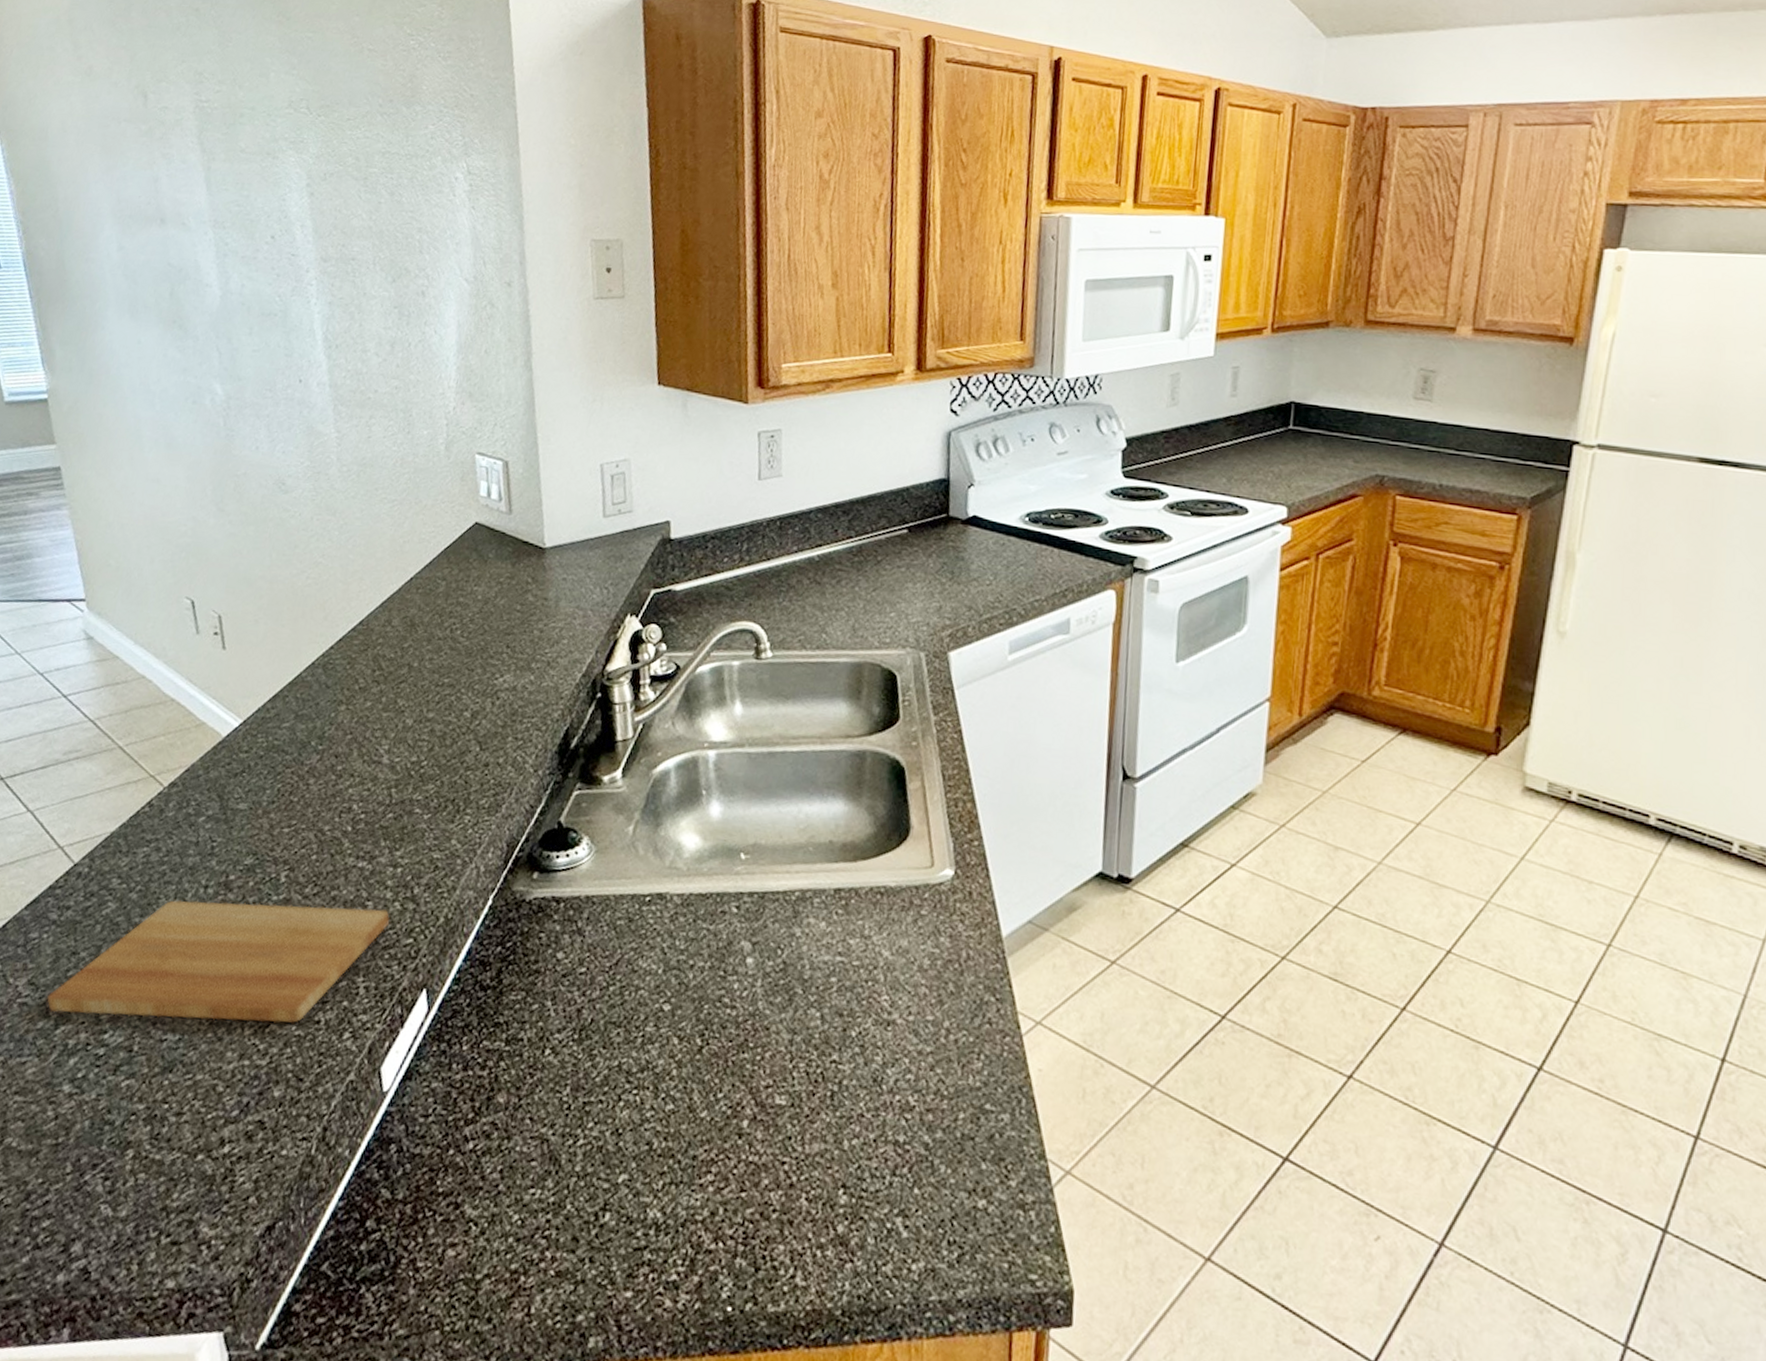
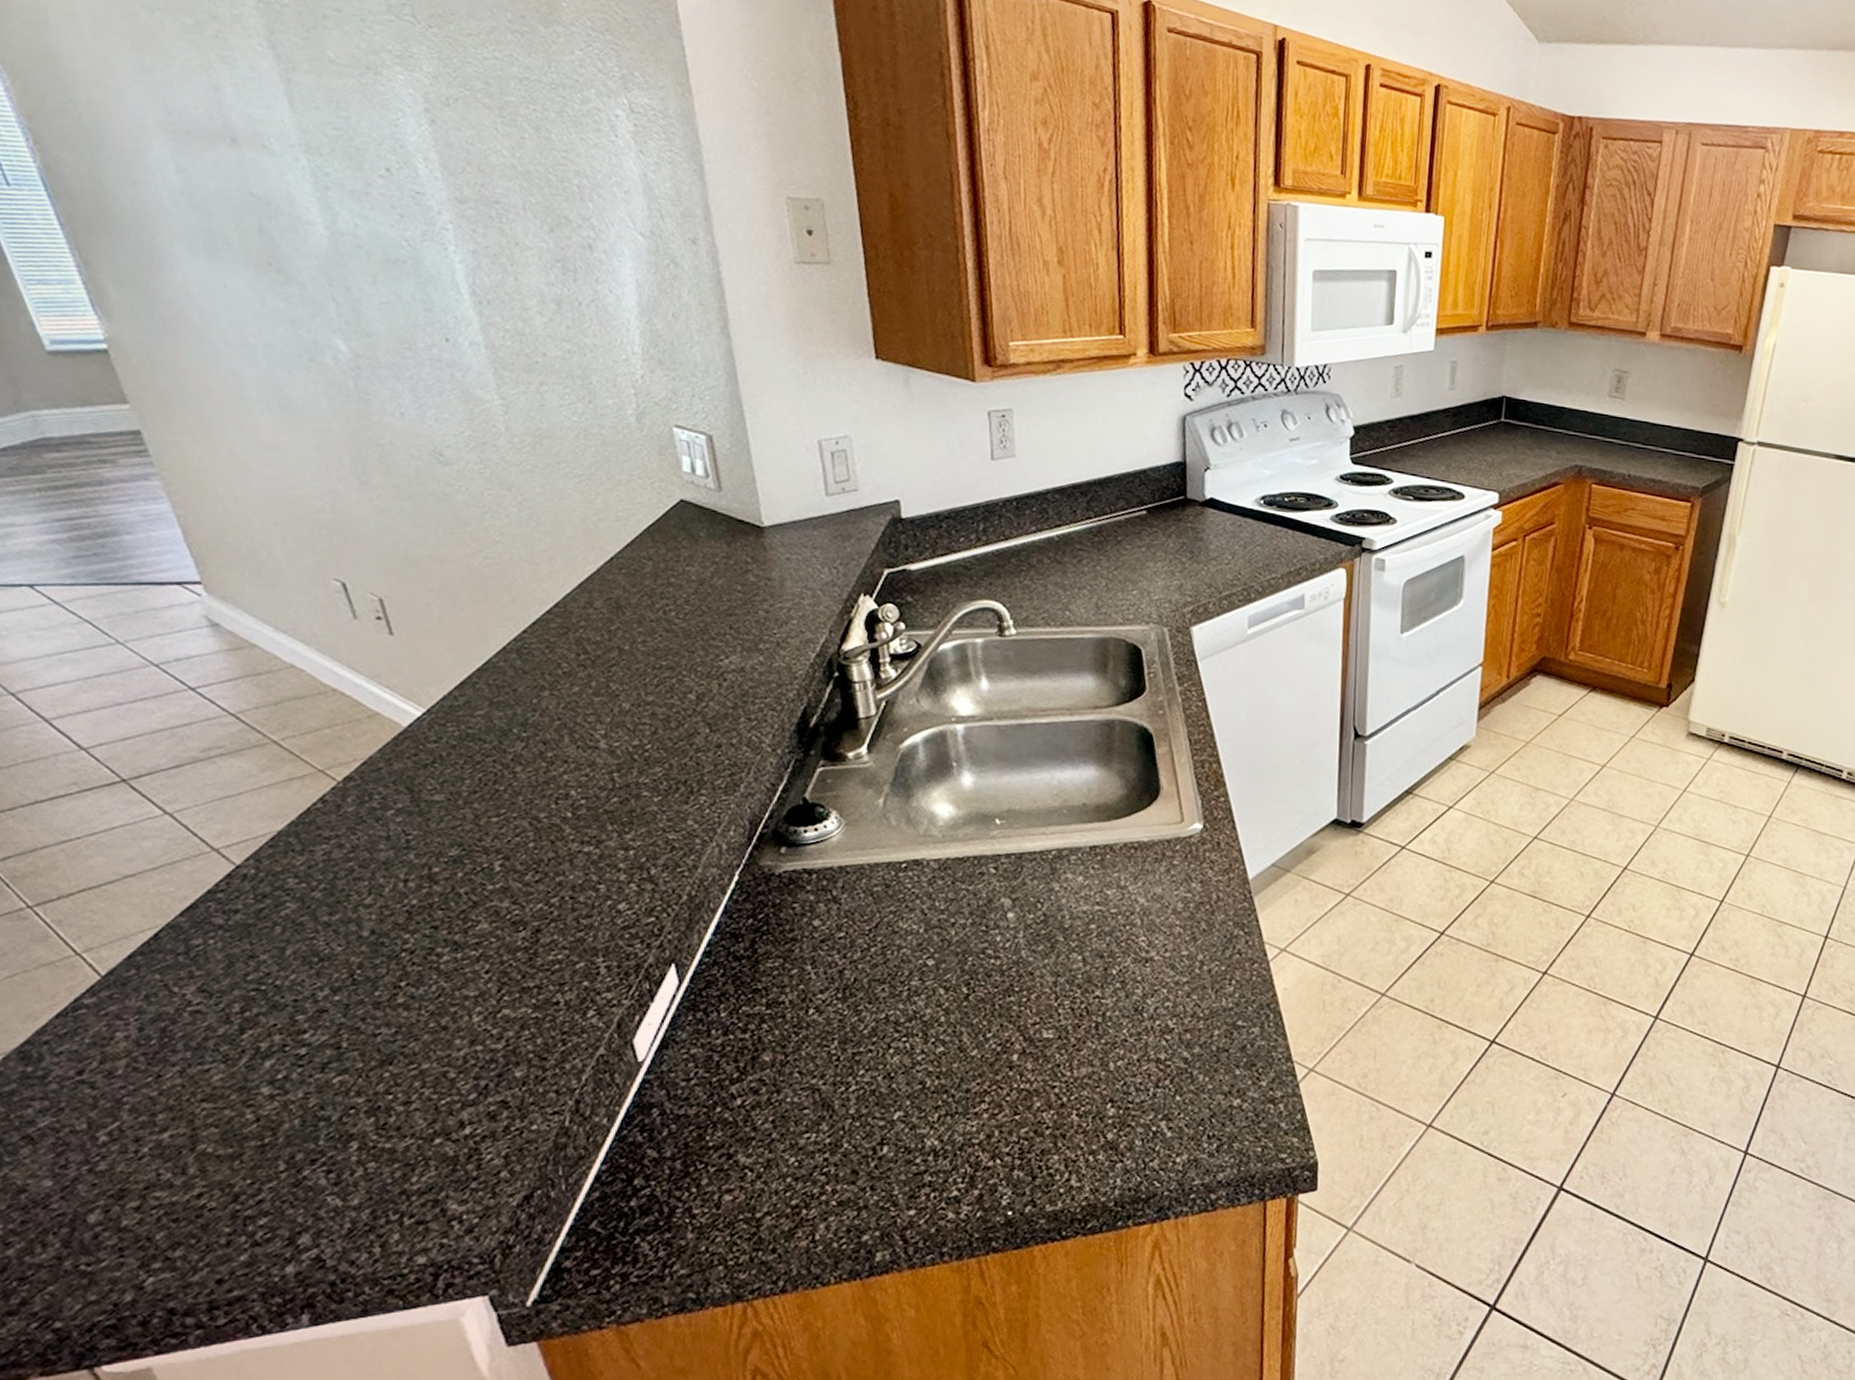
cutting board: present [47,900,390,1023] -> none [225,891,627,1018]

